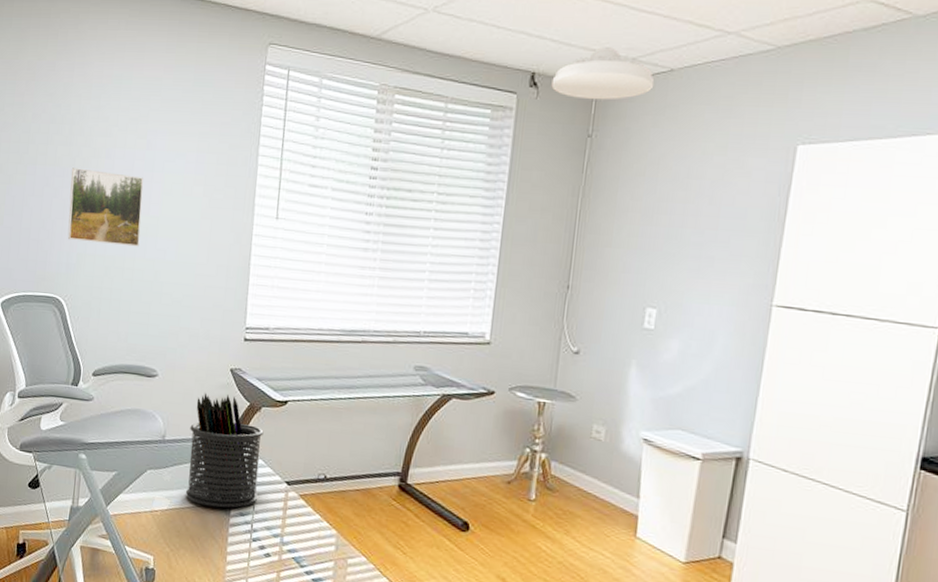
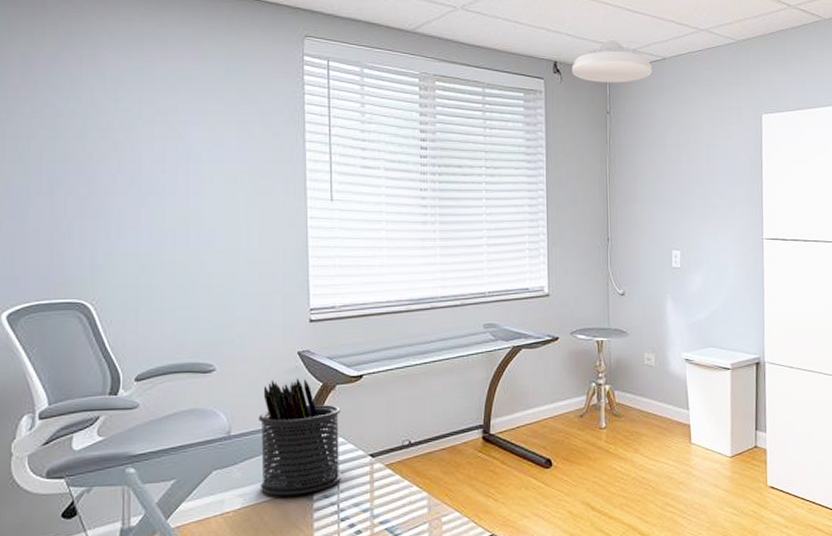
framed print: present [67,168,144,247] -> none [88,163,180,240]

